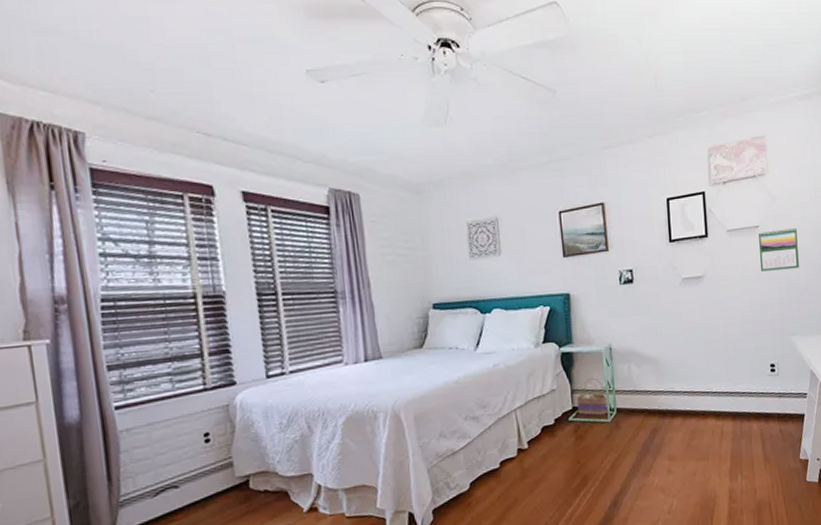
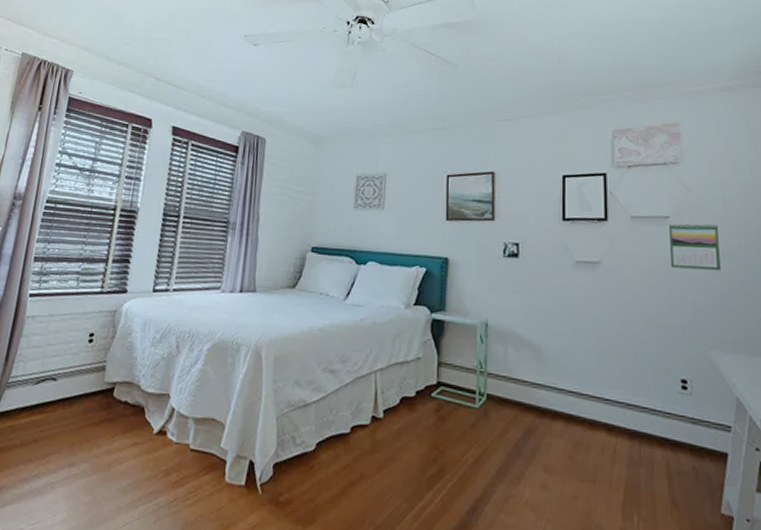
basket: present [576,378,609,416] -> none [441,353,479,399]

